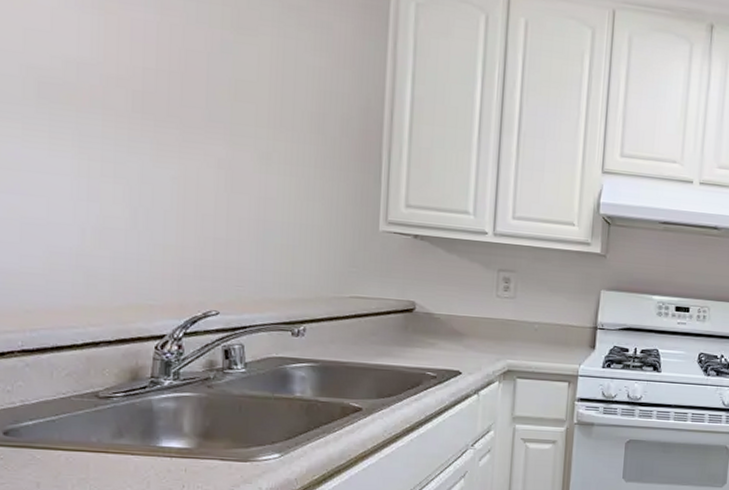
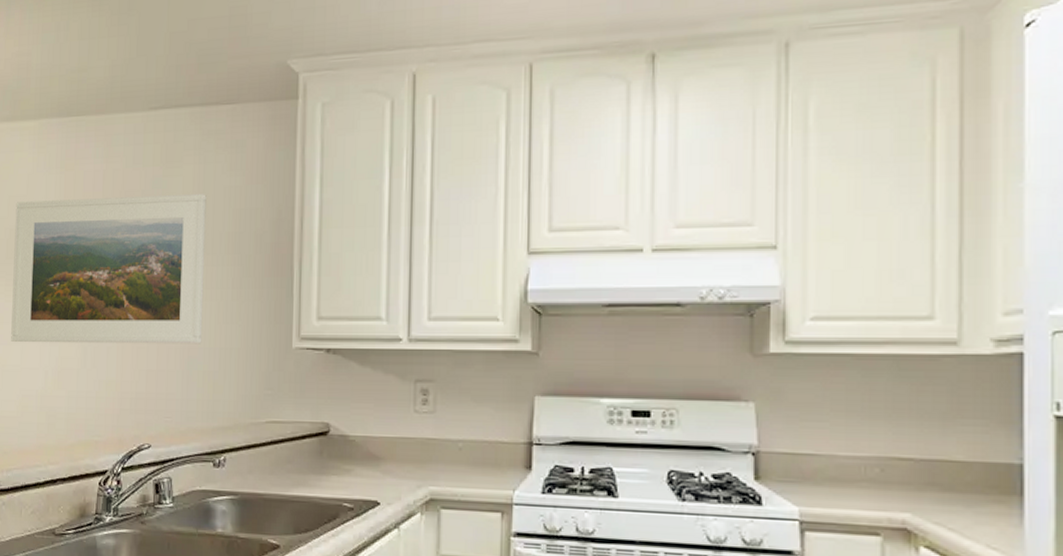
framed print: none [32,37,286,218] -> present [11,194,207,344]

